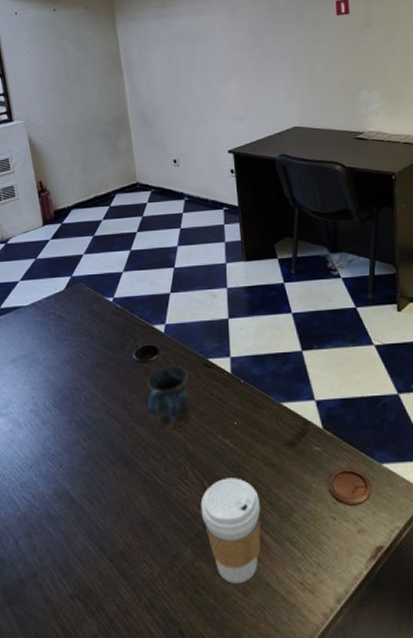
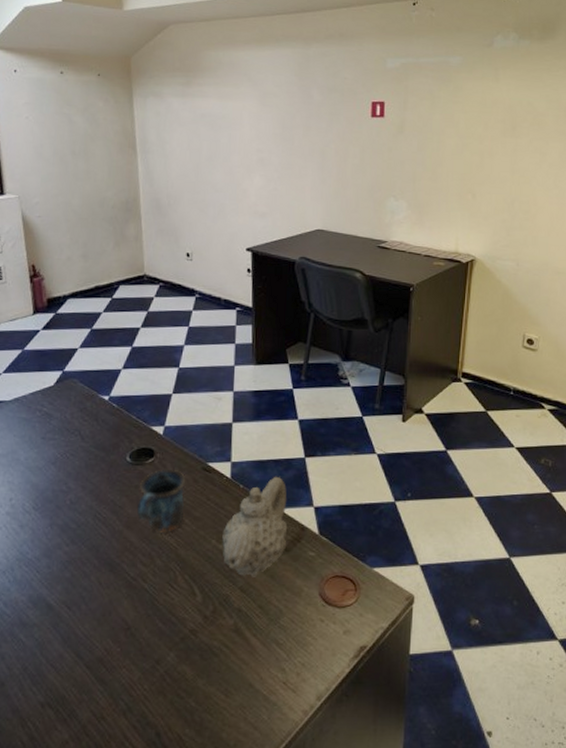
coffee cup: present [201,478,261,584] -> none [188,582,250,685]
teapot: none [228,370,292,473] -> present [222,476,288,577]

